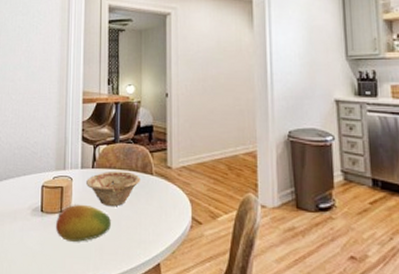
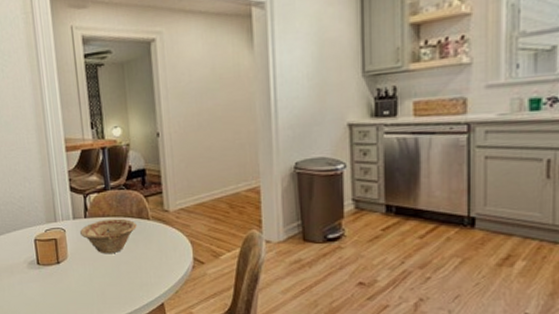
fruit: present [55,204,111,242] -> none [53,254,111,290]

